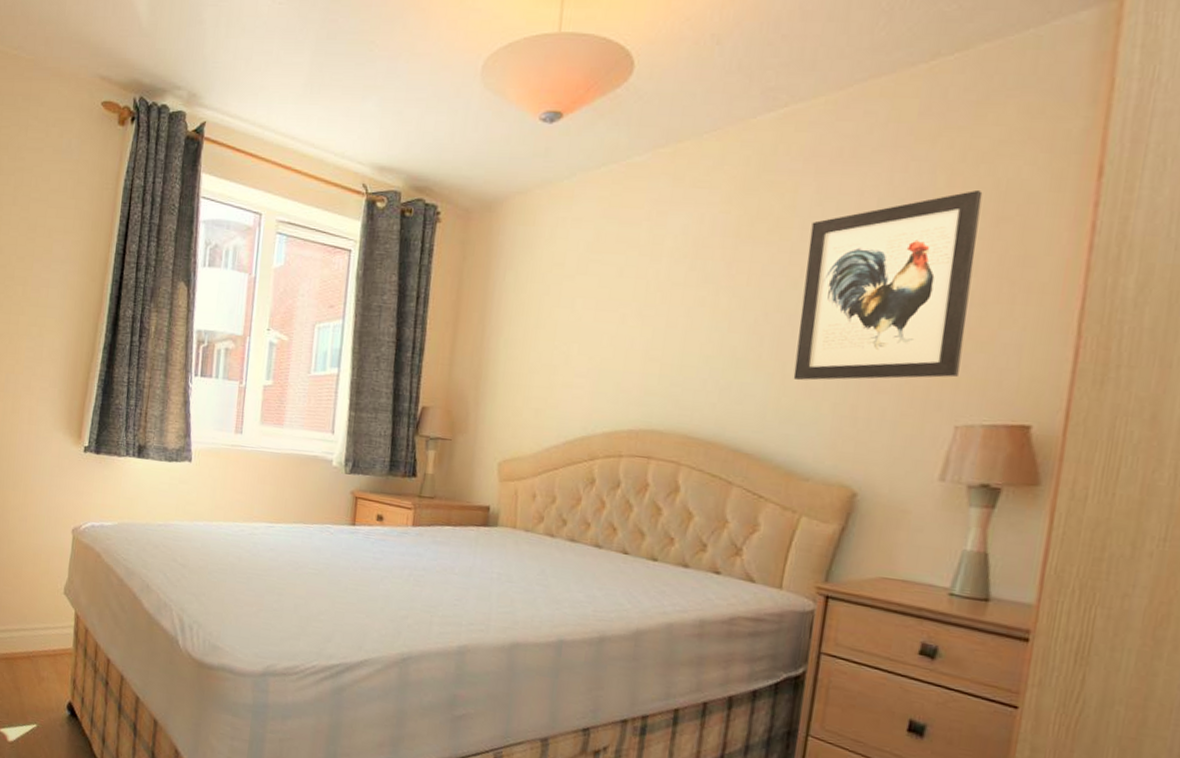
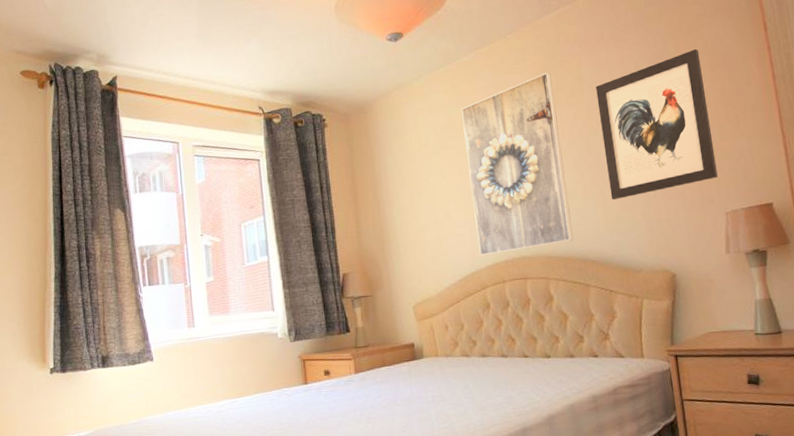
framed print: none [597,192,753,423] -> present [461,72,574,256]

